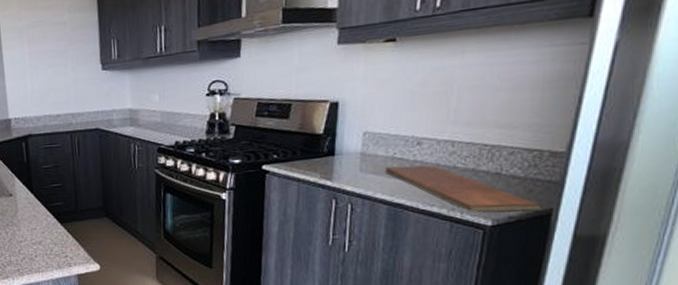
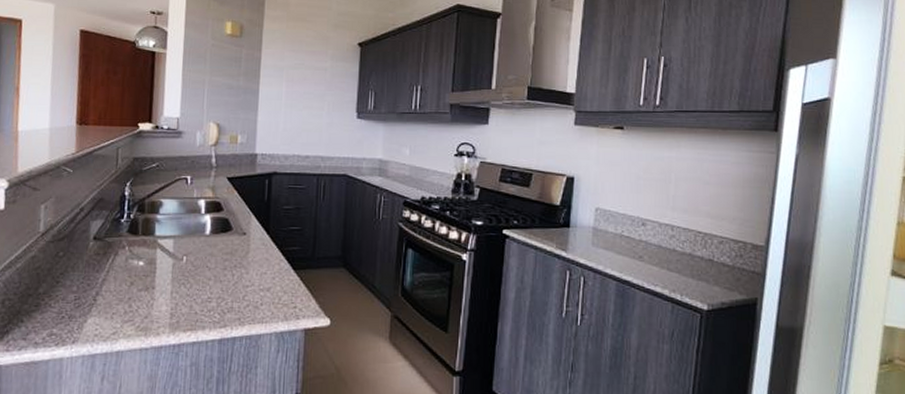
chopping board: present [384,165,541,213] -> none [614,244,748,299]

